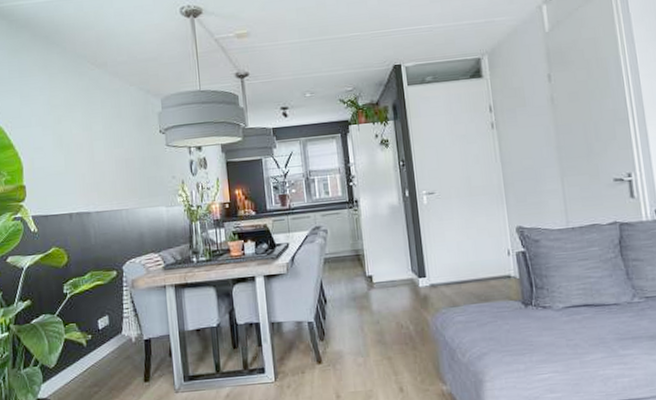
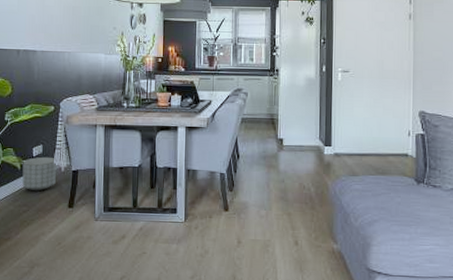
planter: none [88,327,127,369] -> present [22,156,56,192]

